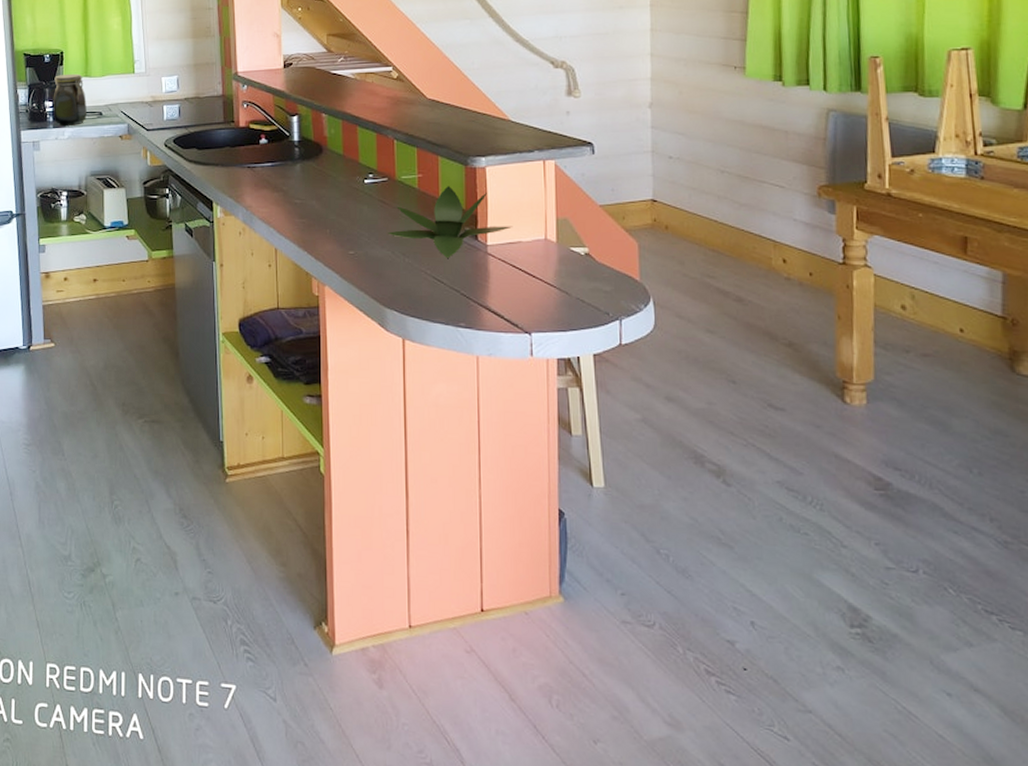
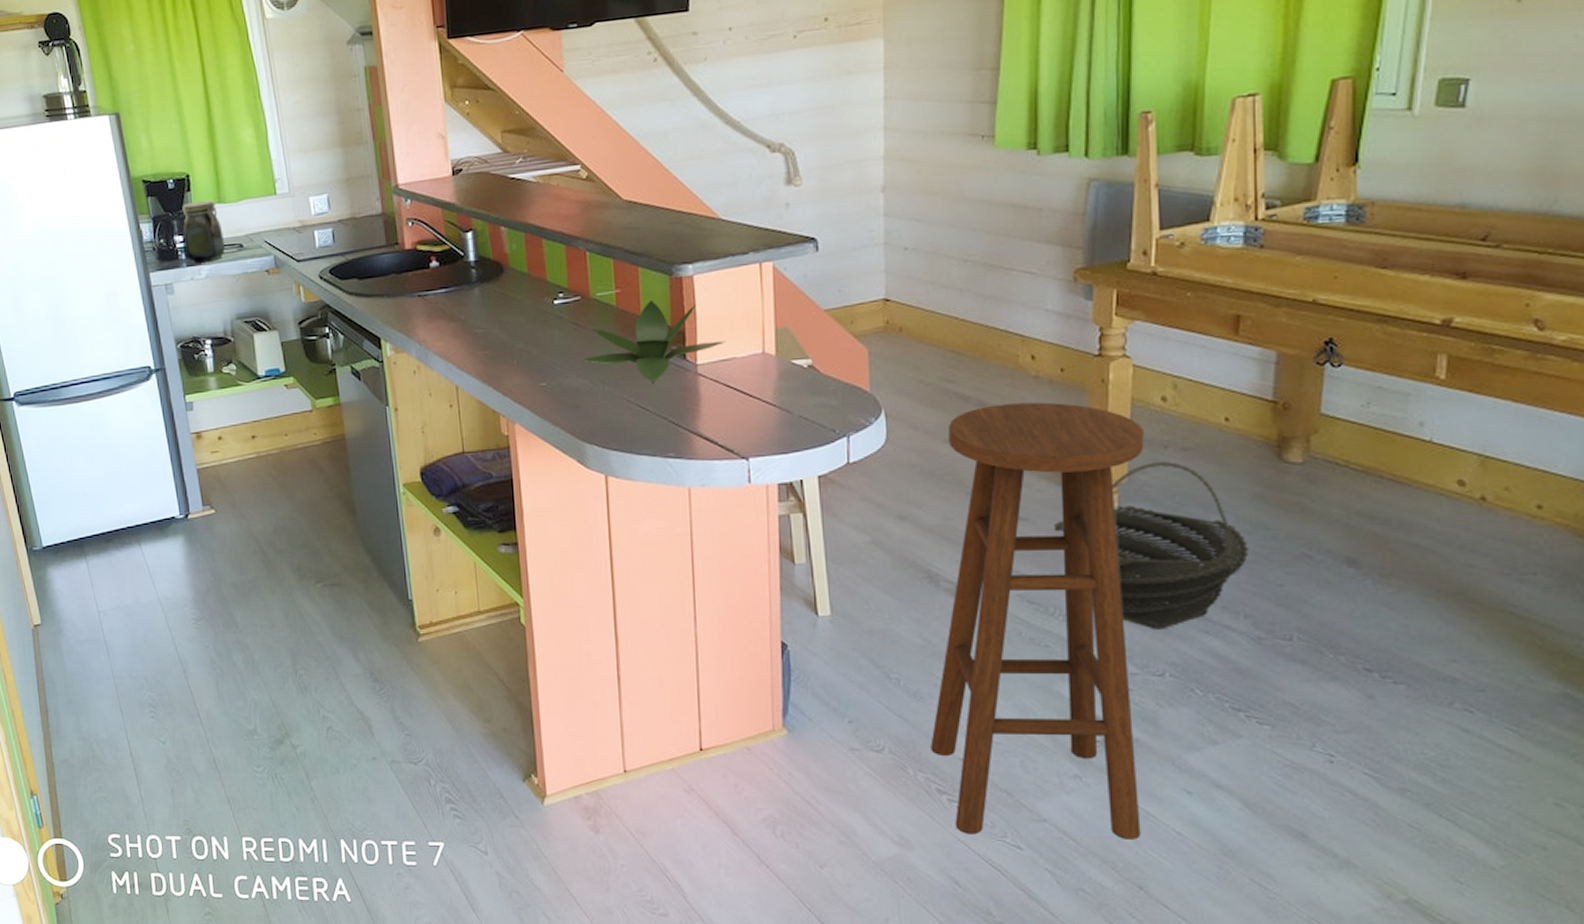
bar stool: none [699,301,904,740] -> present [930,402,1144,840]
basket: none [808,365,991,526] -> present [1053,462,1250,630]

